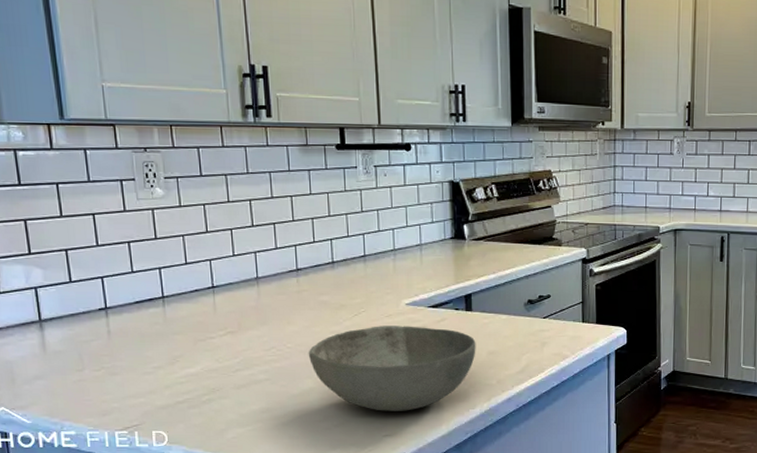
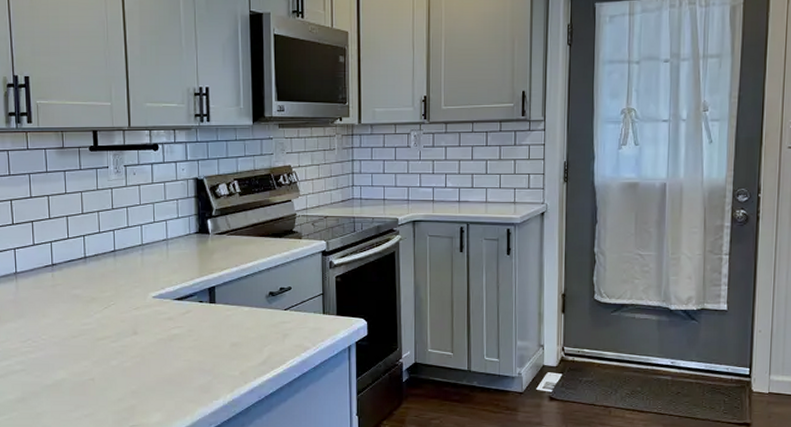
bowl: present [308,326,476,411] -> none [61,318,220,402]

